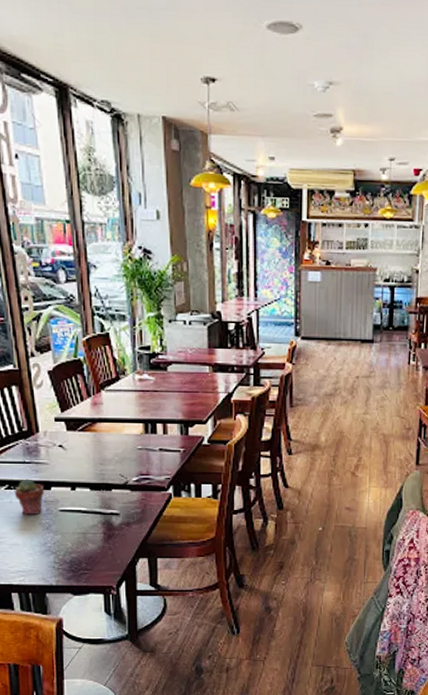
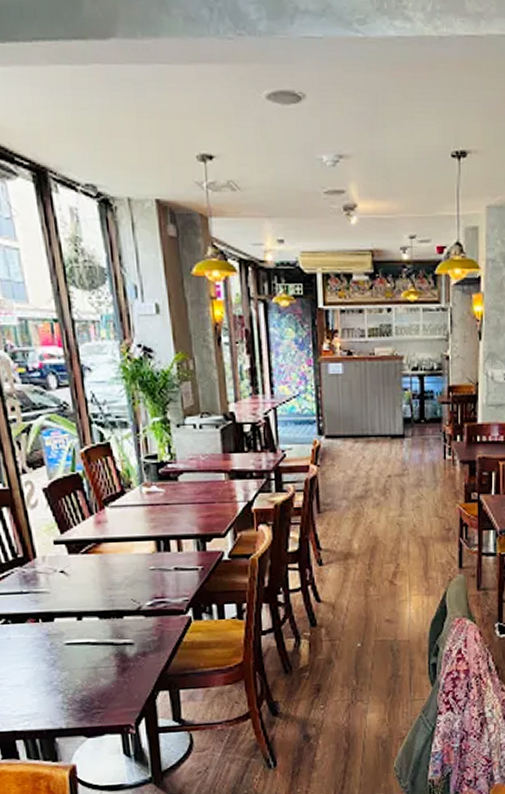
potted succulent: present [14,479,45,515] -> none [11,611,47,652]

